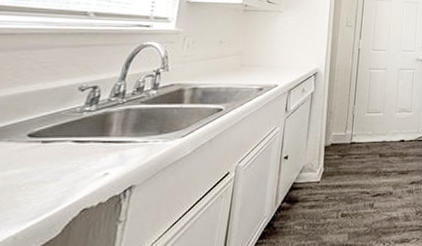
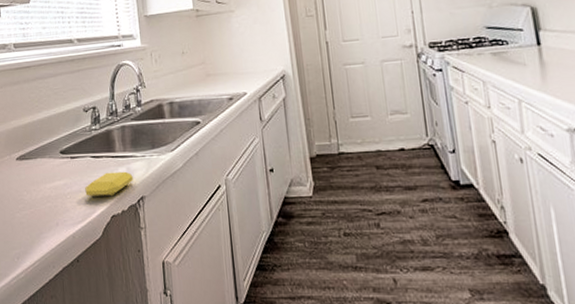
soap bar: none [51,158,126,188] -> present [85,171,133,197]

